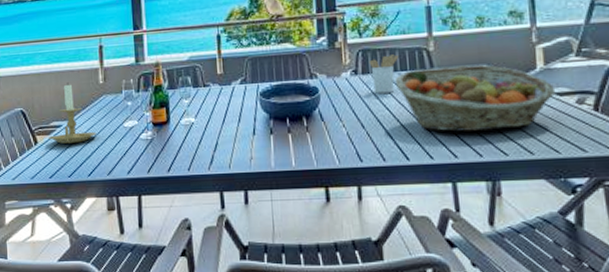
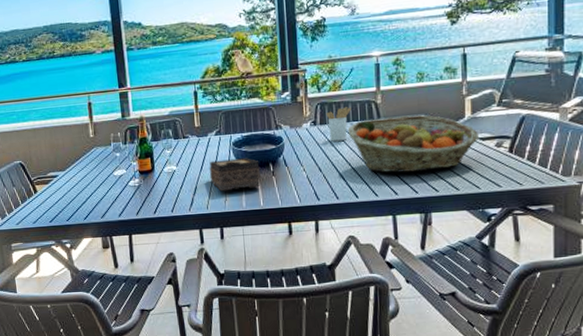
candle holder: present [48,83,97,144] -> none [46,137,90,192]
tissue box: none [233,110,293,149] -> present [209,158,261,192]

